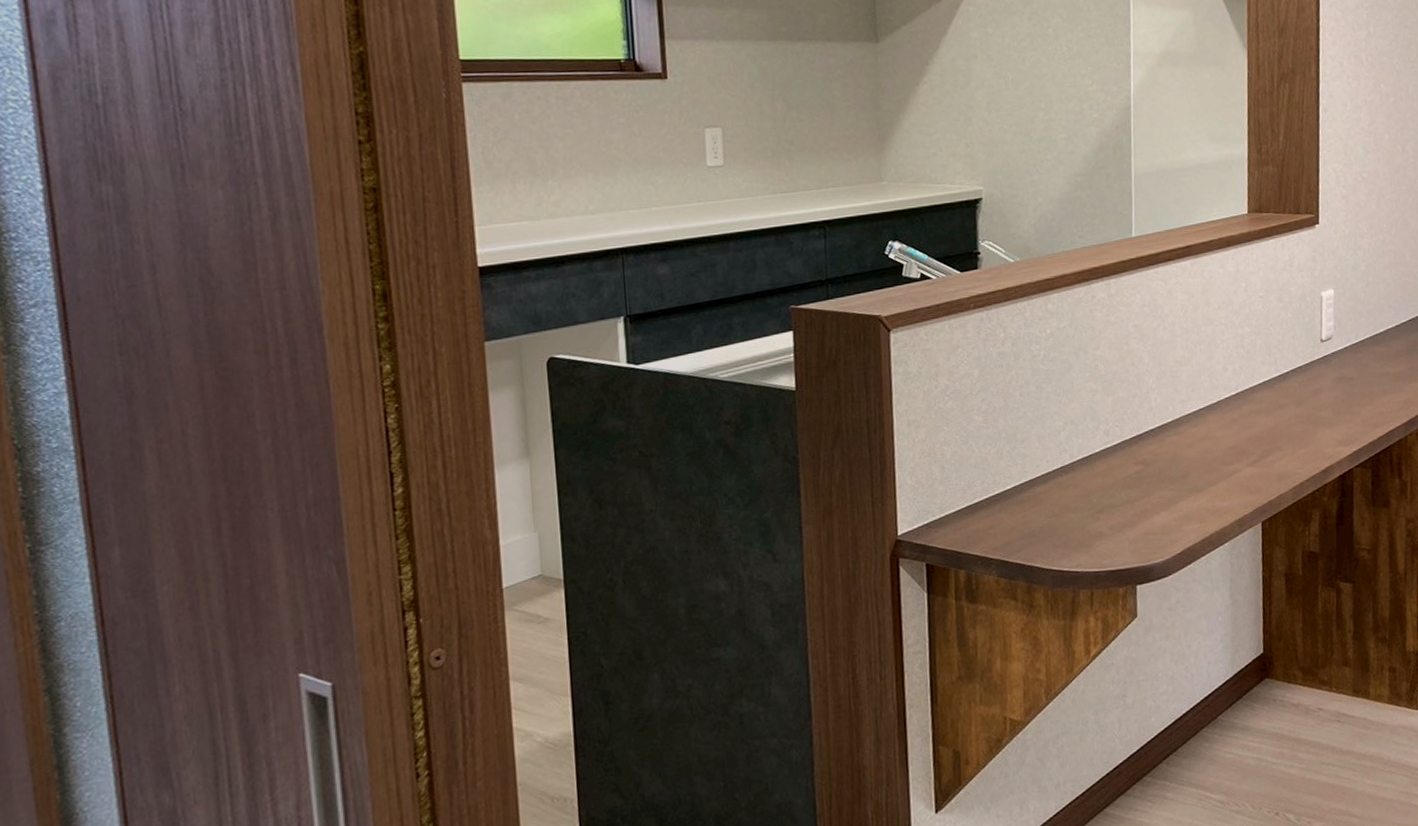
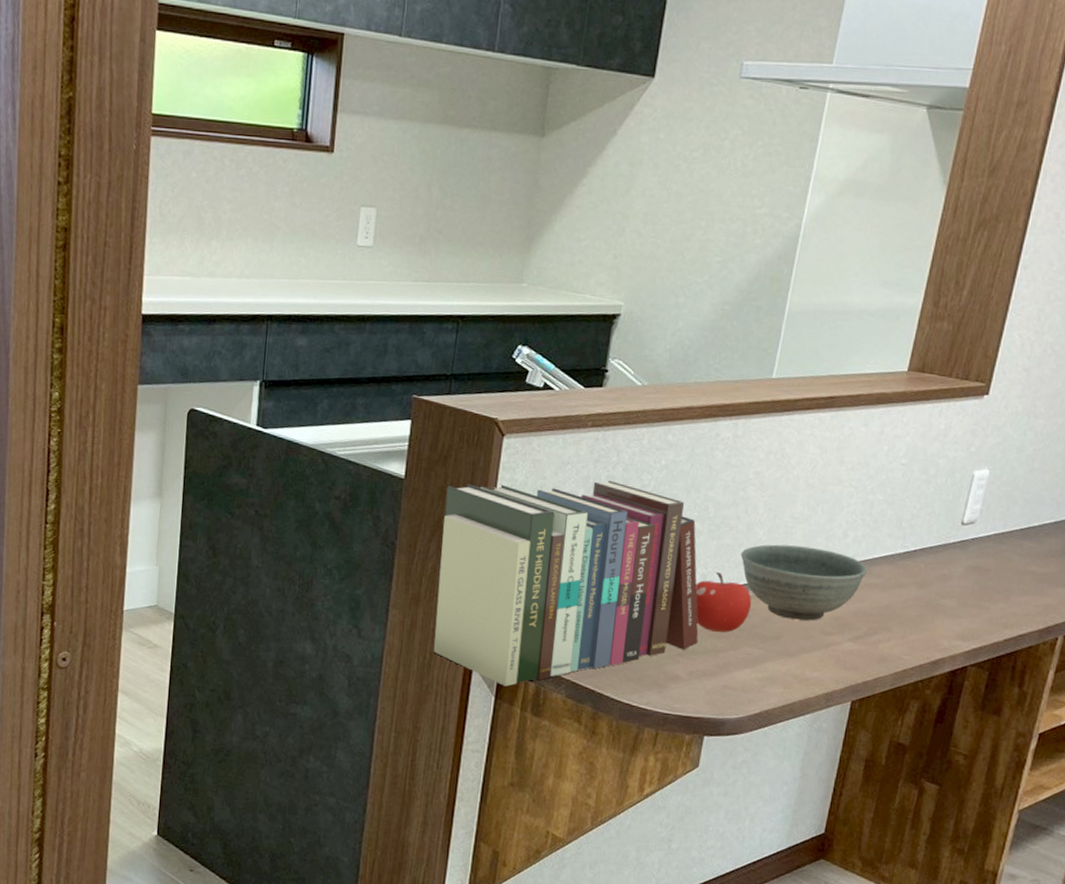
books: none [841,356,1113,580] -> present [433,480,699,687]
fruit: none [1101,425,1156,484] -> present [695,572,752,633]
bowl: none [1136,386,1251,457] -> present [740,544,868,621]

